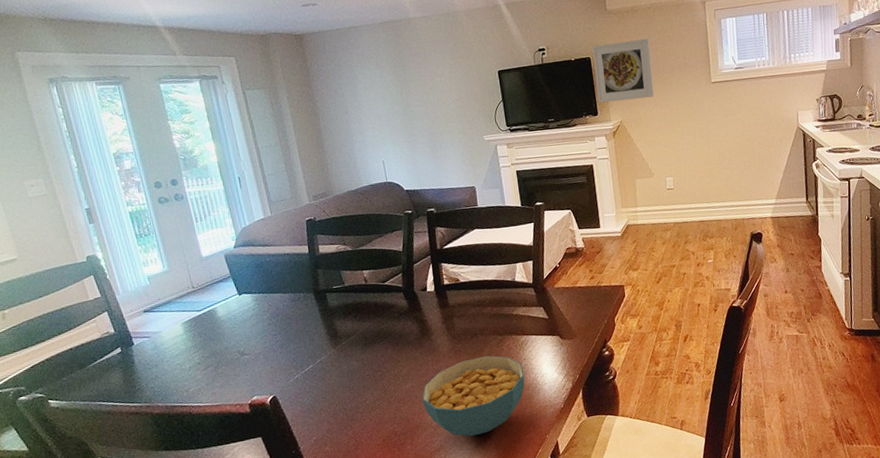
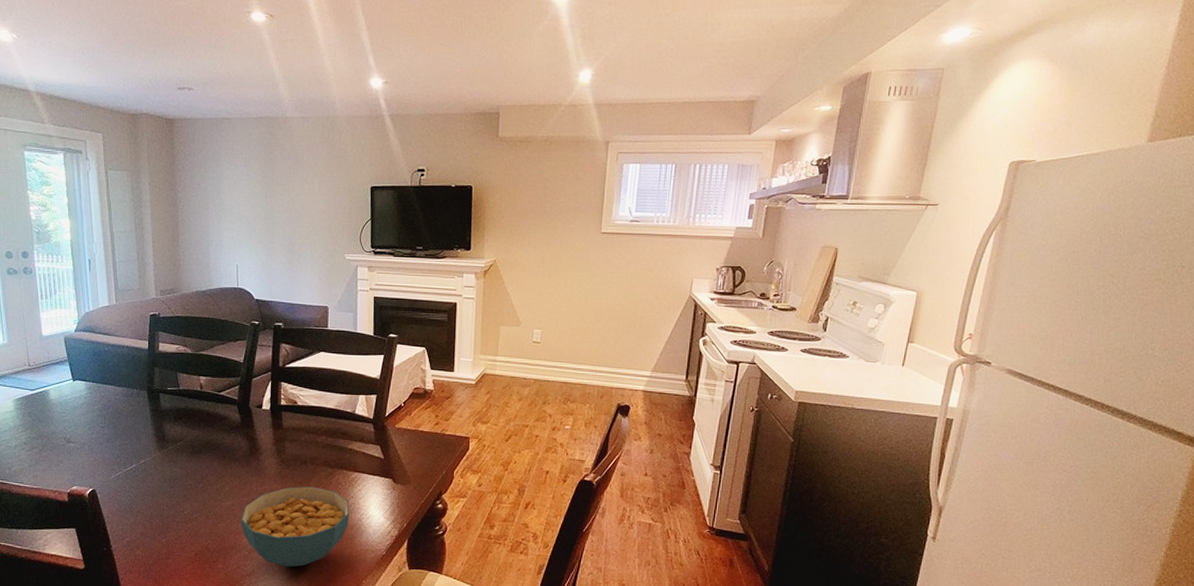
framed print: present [592,38,654,103] -> none [473,173,540,239]

